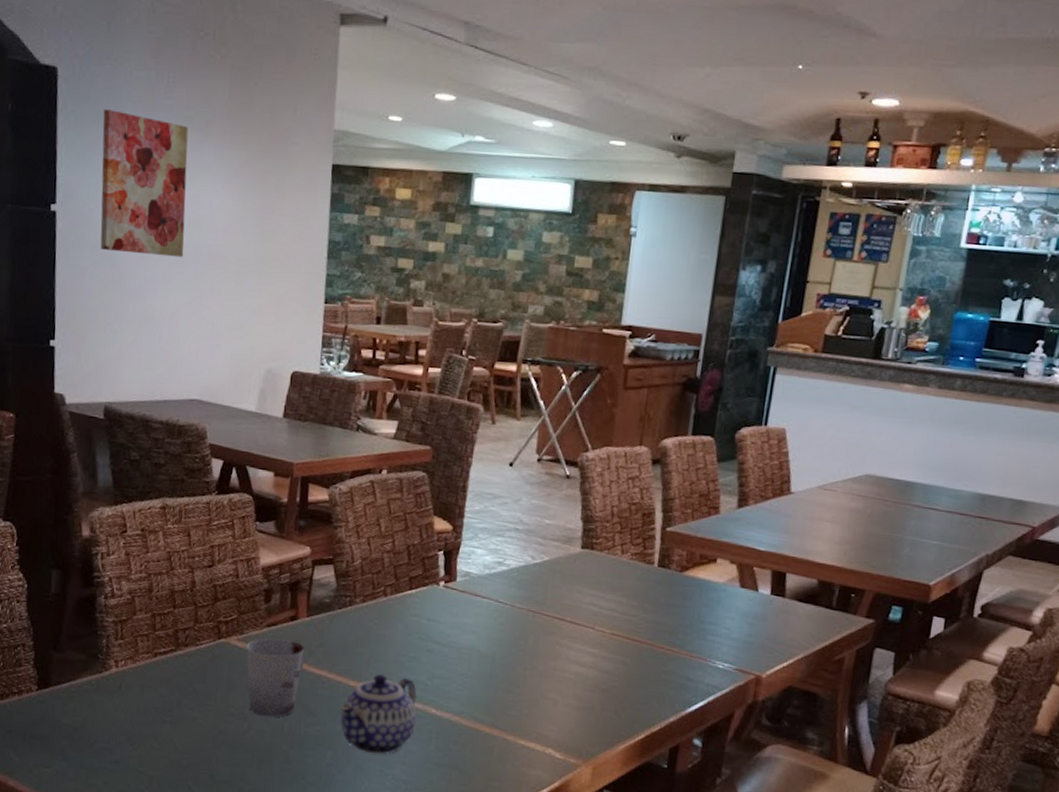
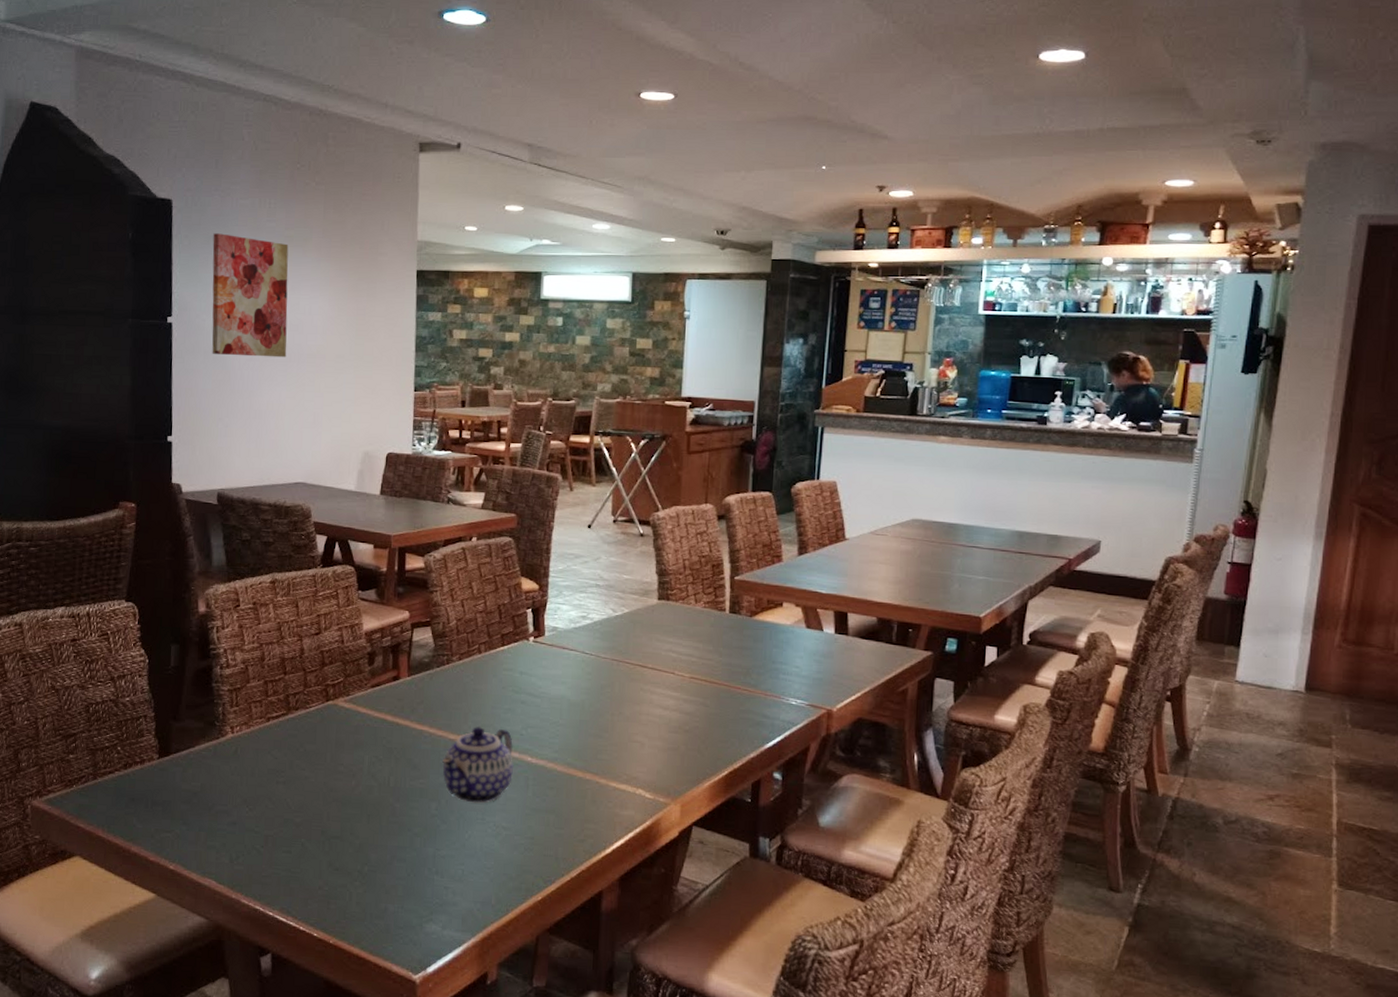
cup: present [246,637,305,718] -> none [352,697,407,773]

